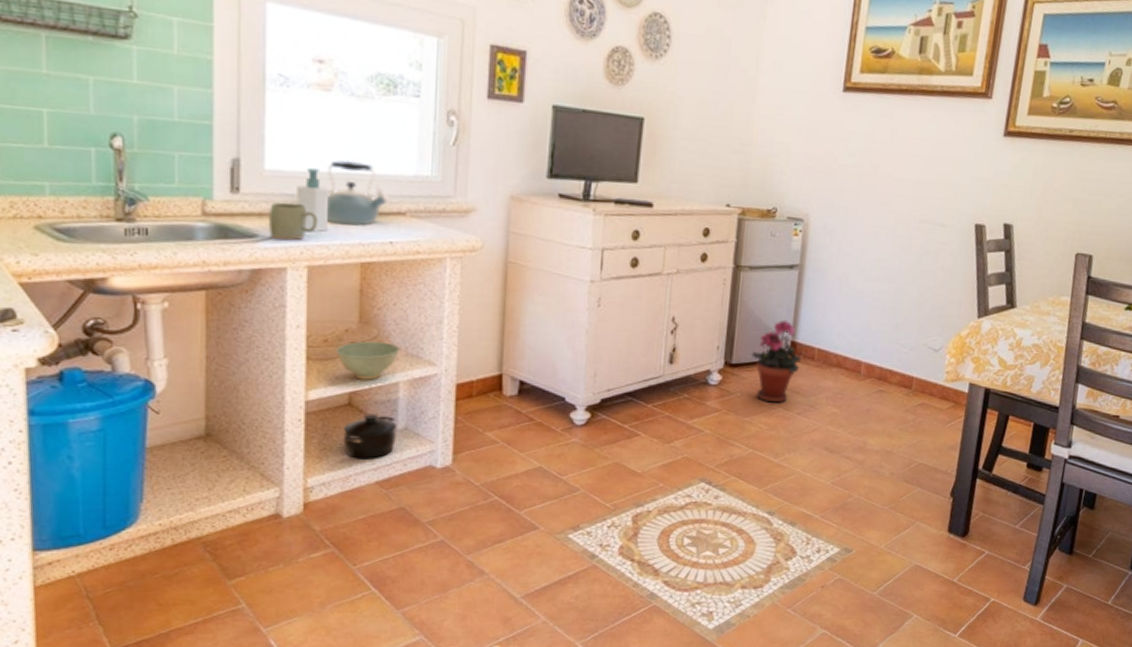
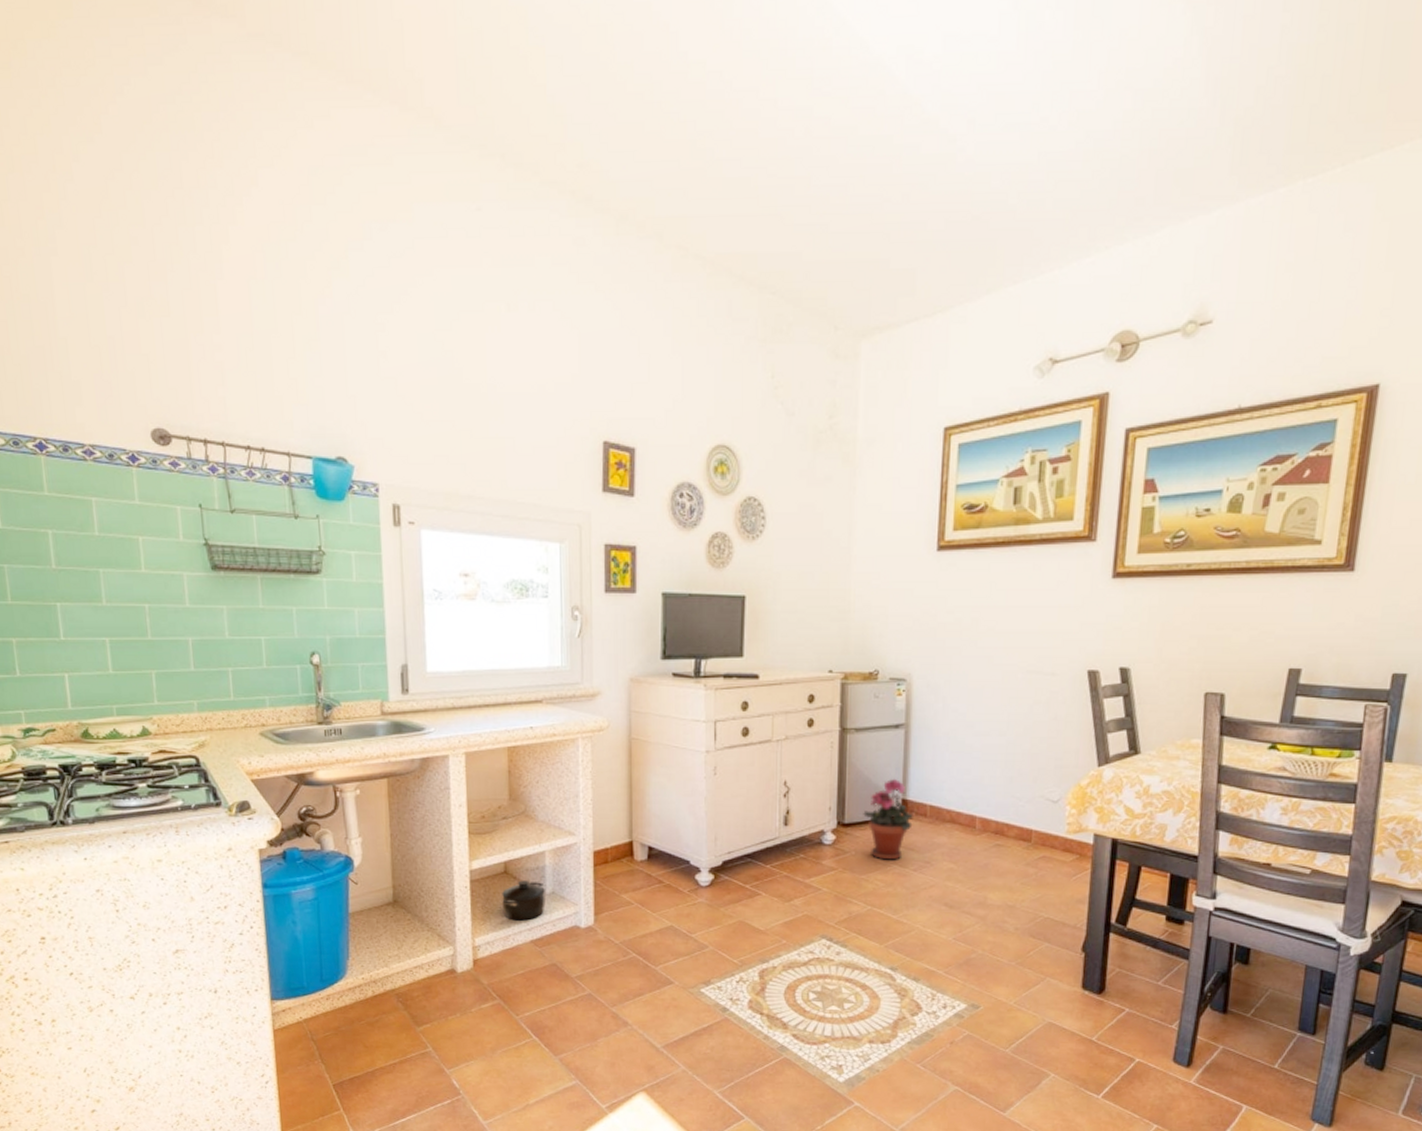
mug: present [269,202,318,241] -> none [432,699,472,732]
soap bottle: present [295,168,330,233] -> none [452,668,480,723]
kettle: present [327,160,390,226] -> none [477,658,528,715]
bowl: present [336,341,400,380] -> none [492,816,544,850]

